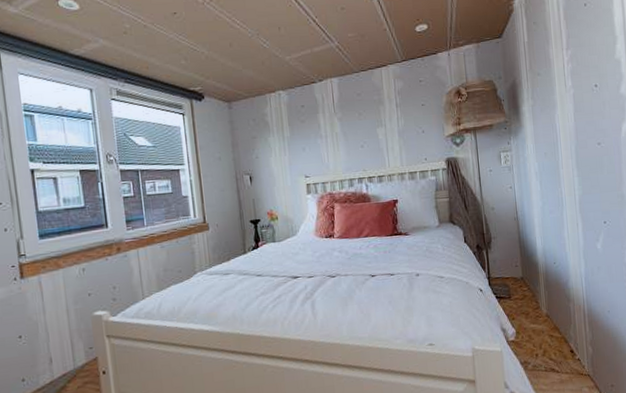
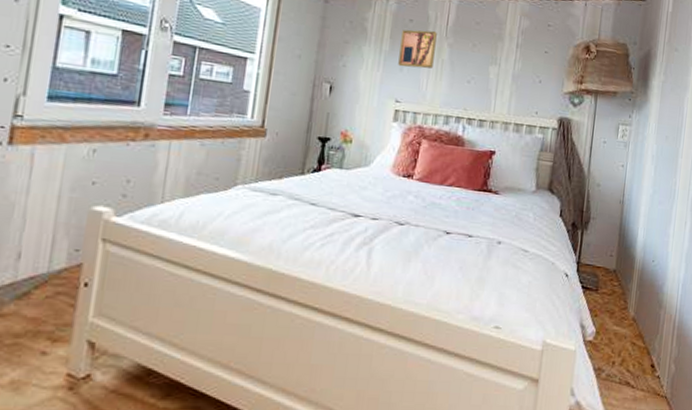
wall art: none [297,111,330,147] -> present [398,29,437,69]

